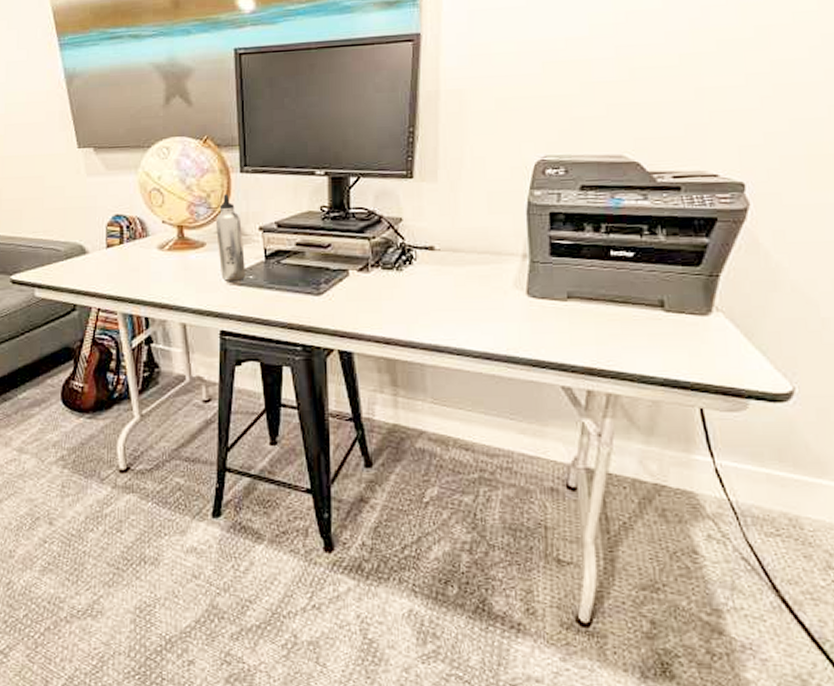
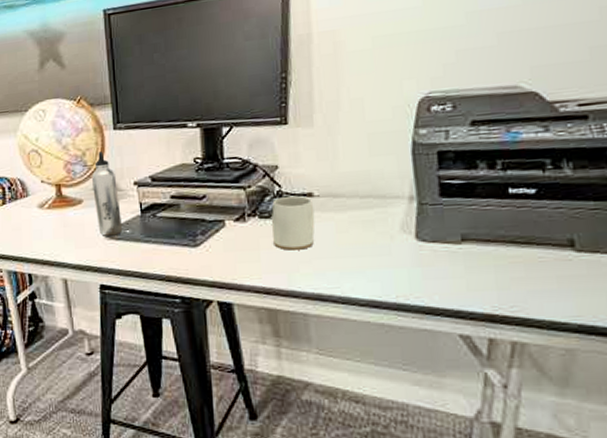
mug: none [394,248,435,302] -> present [271,195,315,250]

